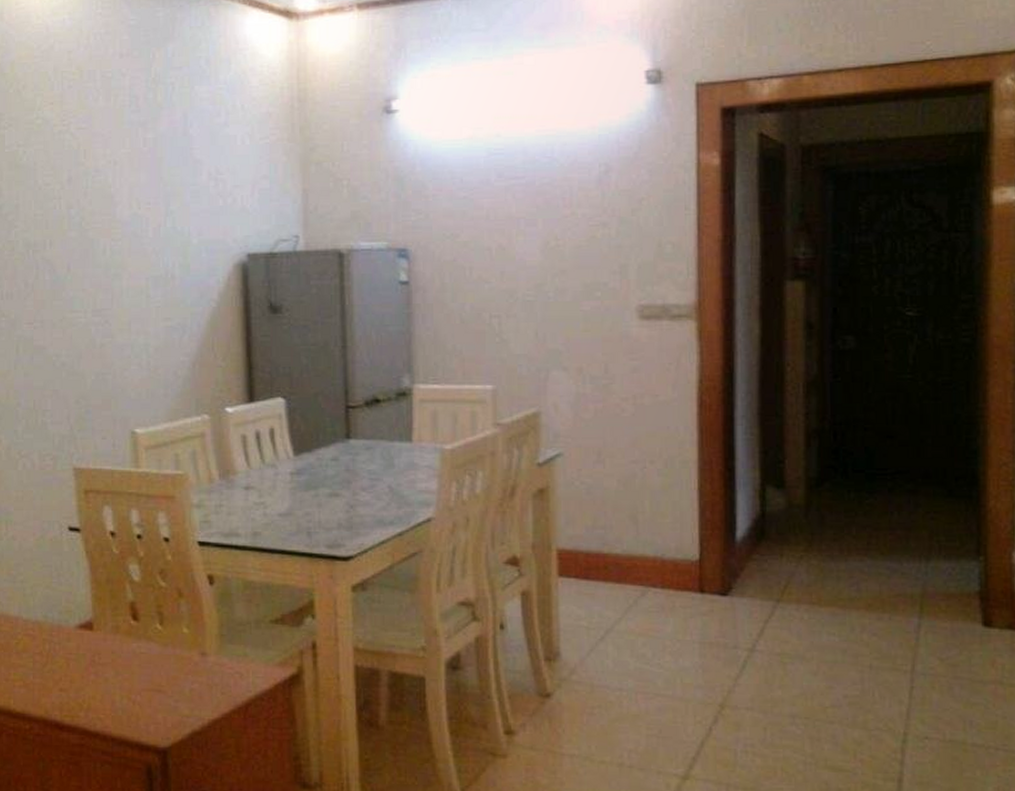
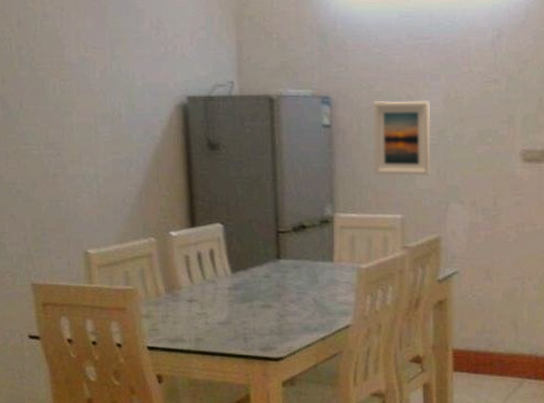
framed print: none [458,250,527,339] -> present [373,100,431,176]

